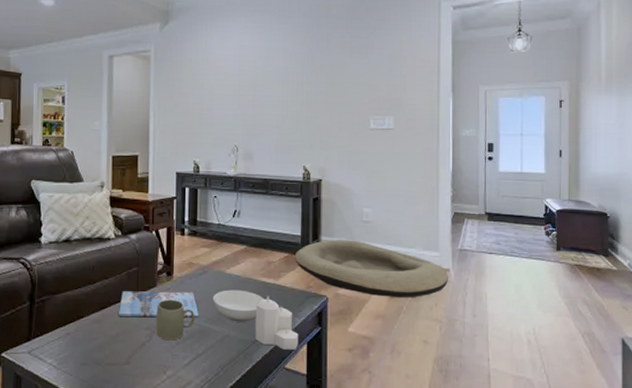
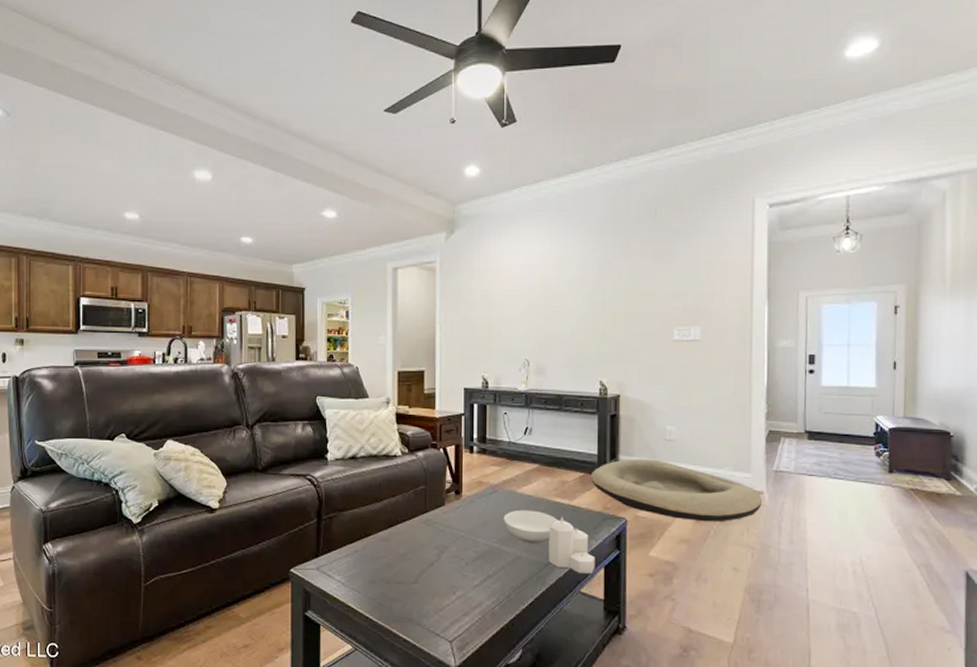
magazine: present [119,291,199,318] -> none [406,509,489,538]
mug: present [156,299,195,340] -> none [445,518,485,561]

